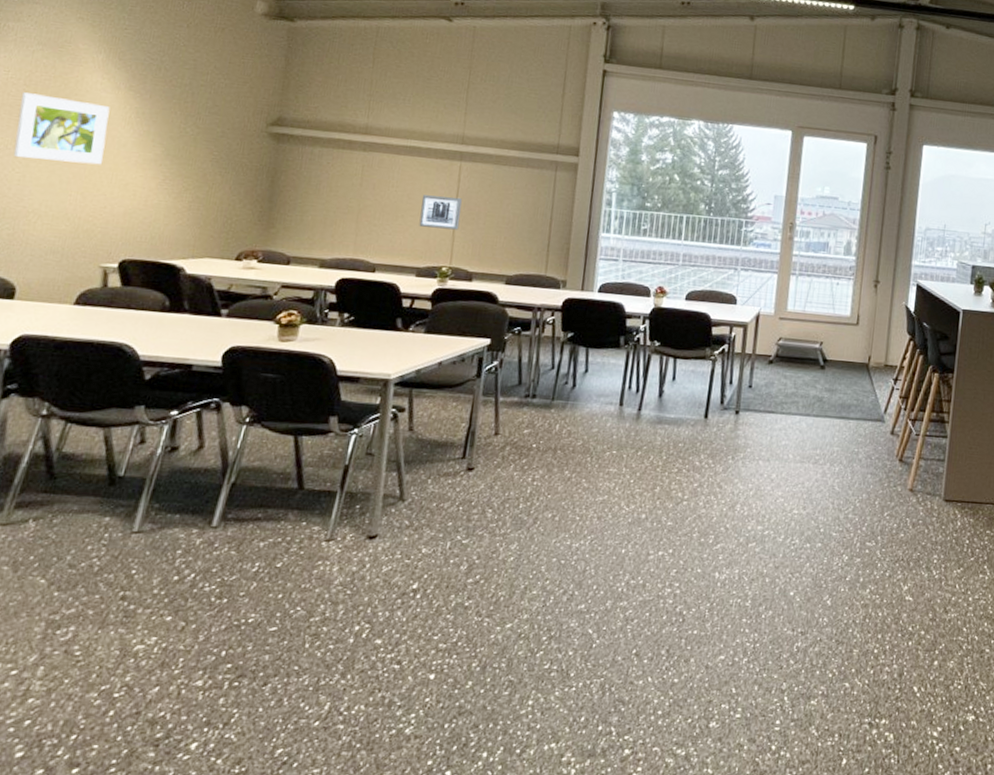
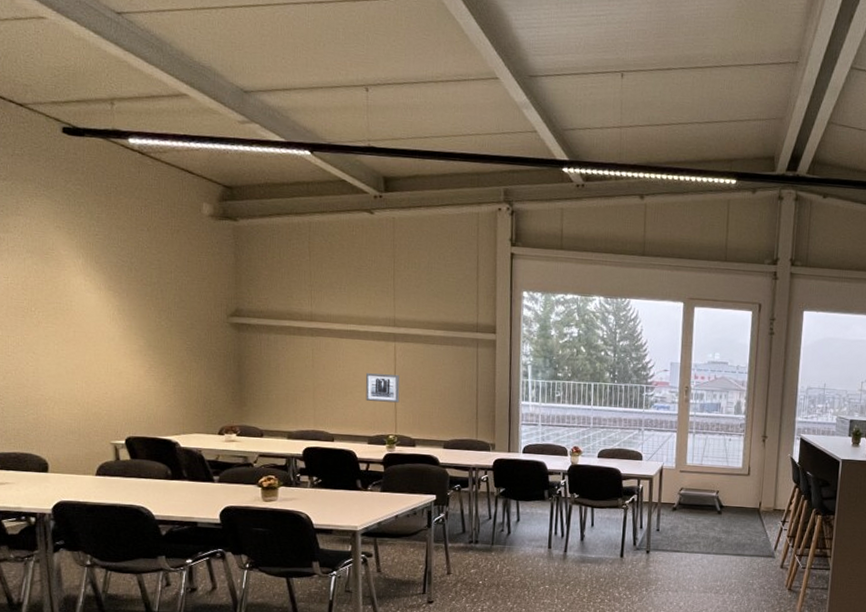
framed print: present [13,92,110,165] -> none [22,296,97,357]

